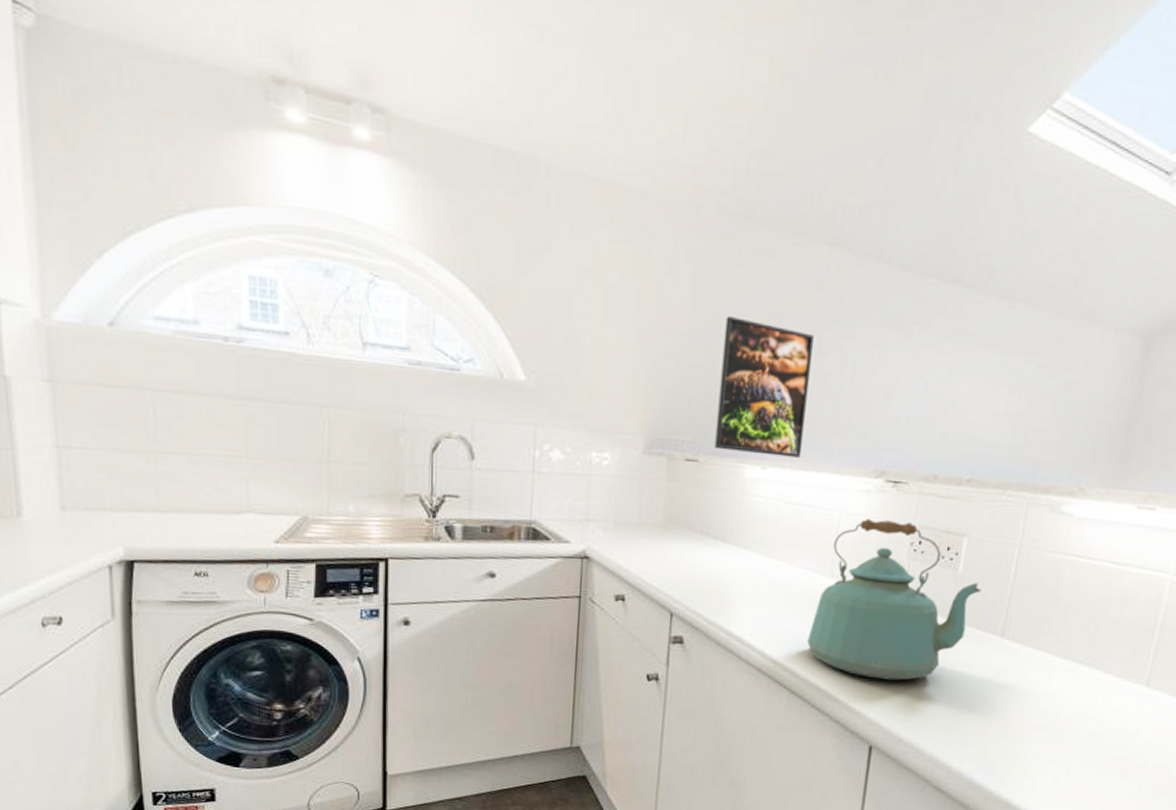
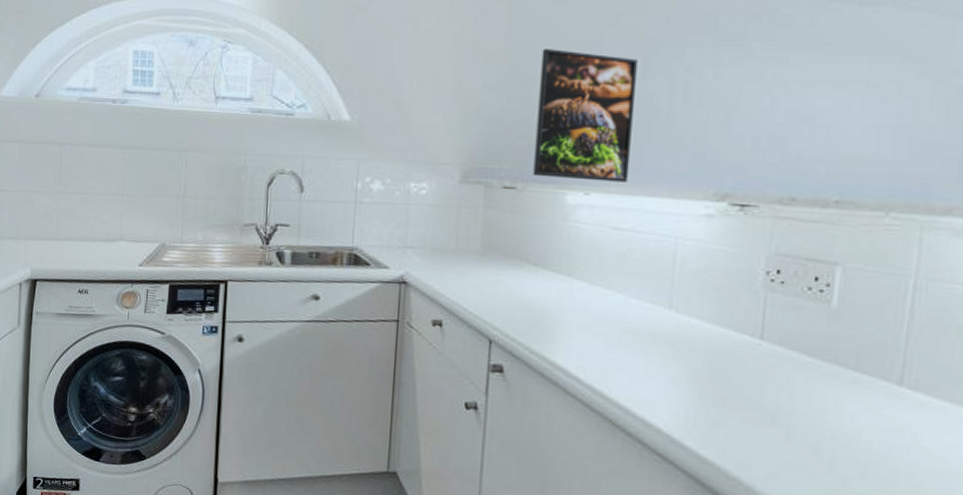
kettle: present [807,519,982,681] -> none [643,245,866,430]

